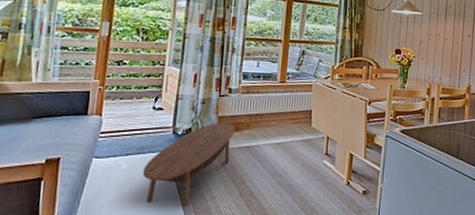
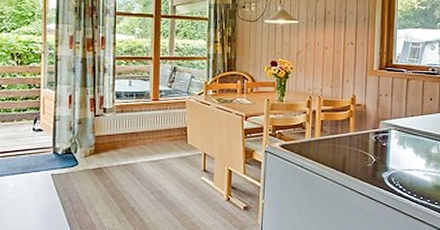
coffee table: present [142,123,235,207] -> none [29,142,112,222]

